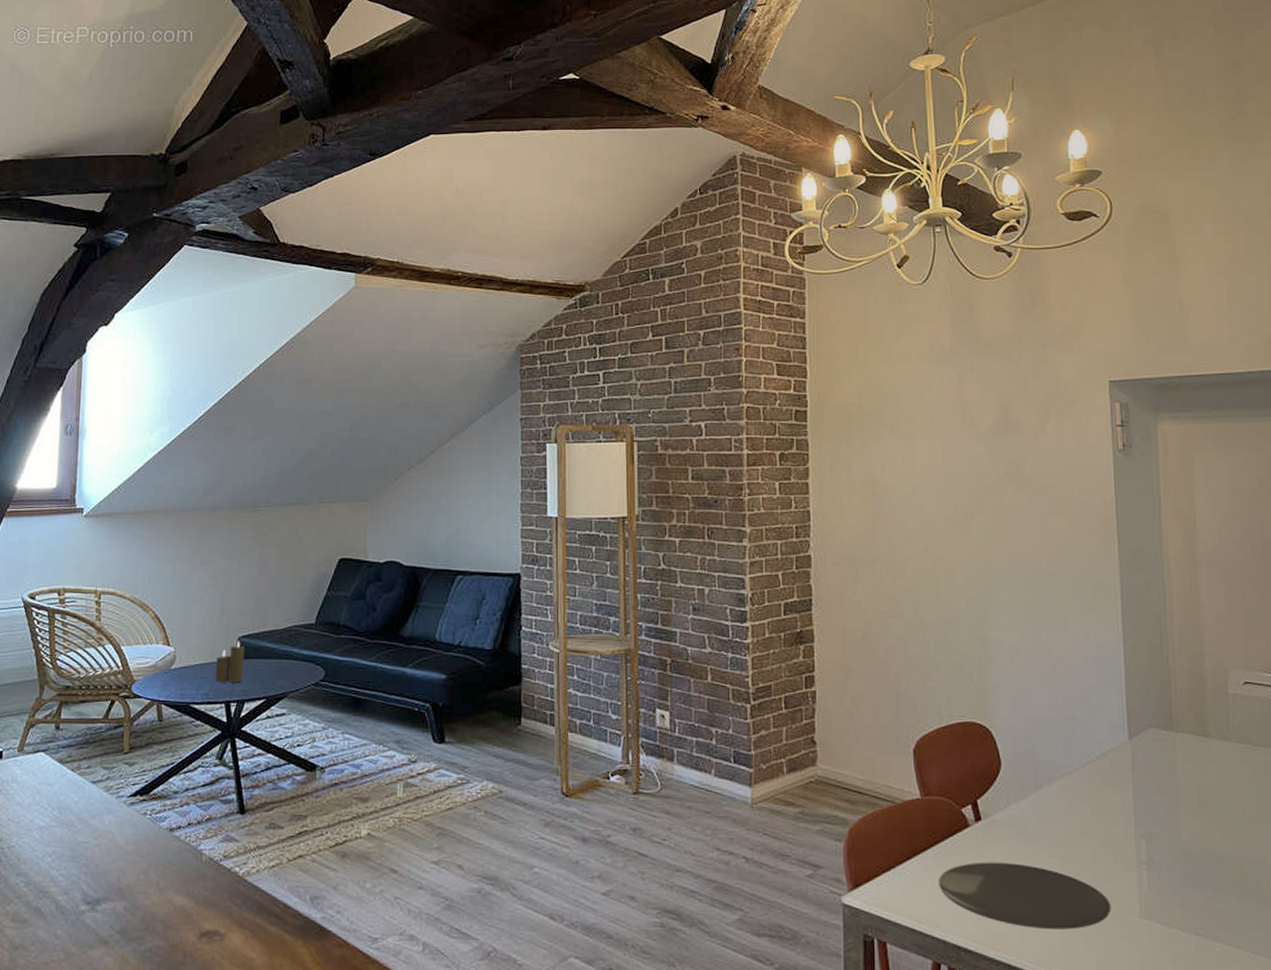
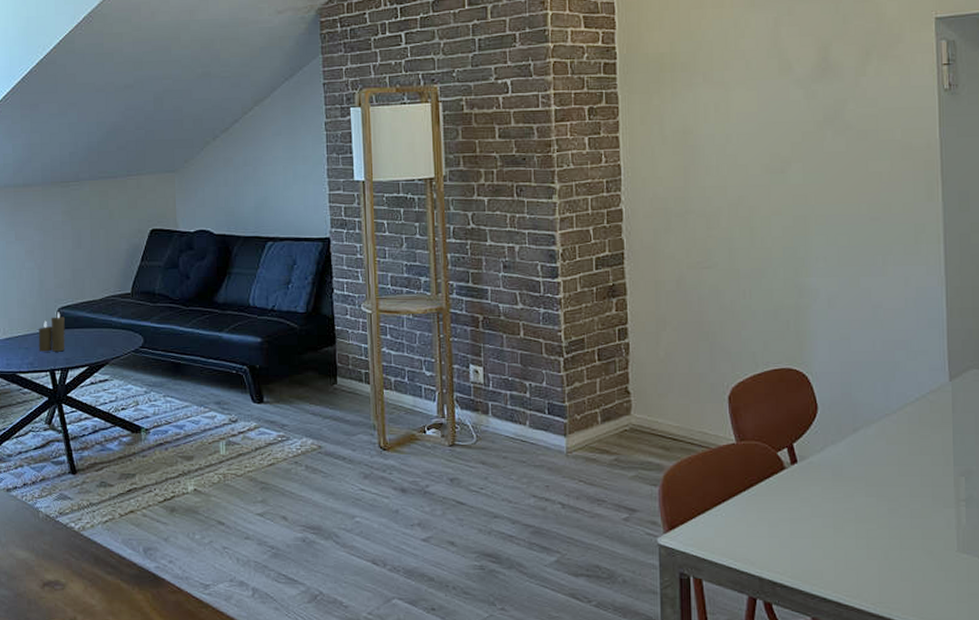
plate: present [937,862,1112,930] -> none [753,502,929,564]

